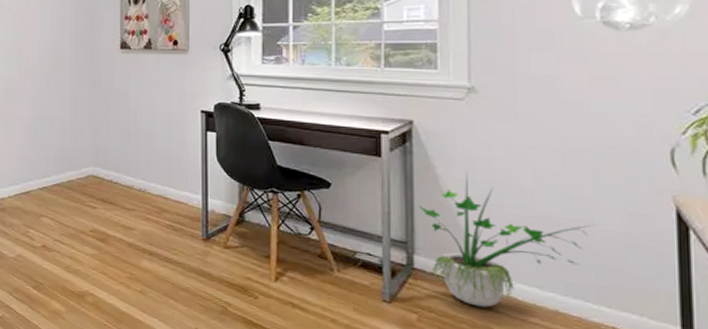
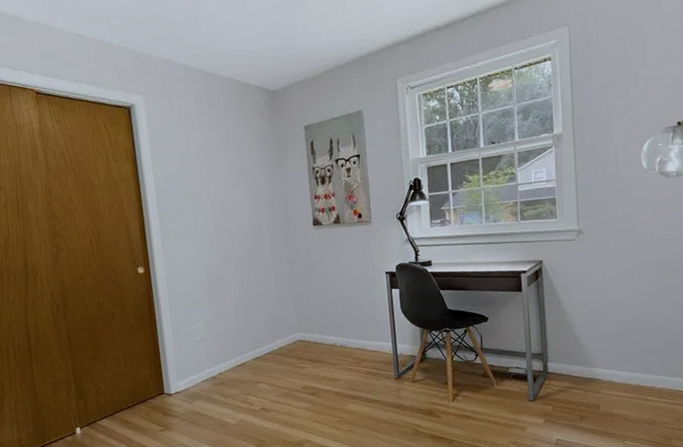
potted plant: present [418,173,590,308] -> none [548,295,656,392]

